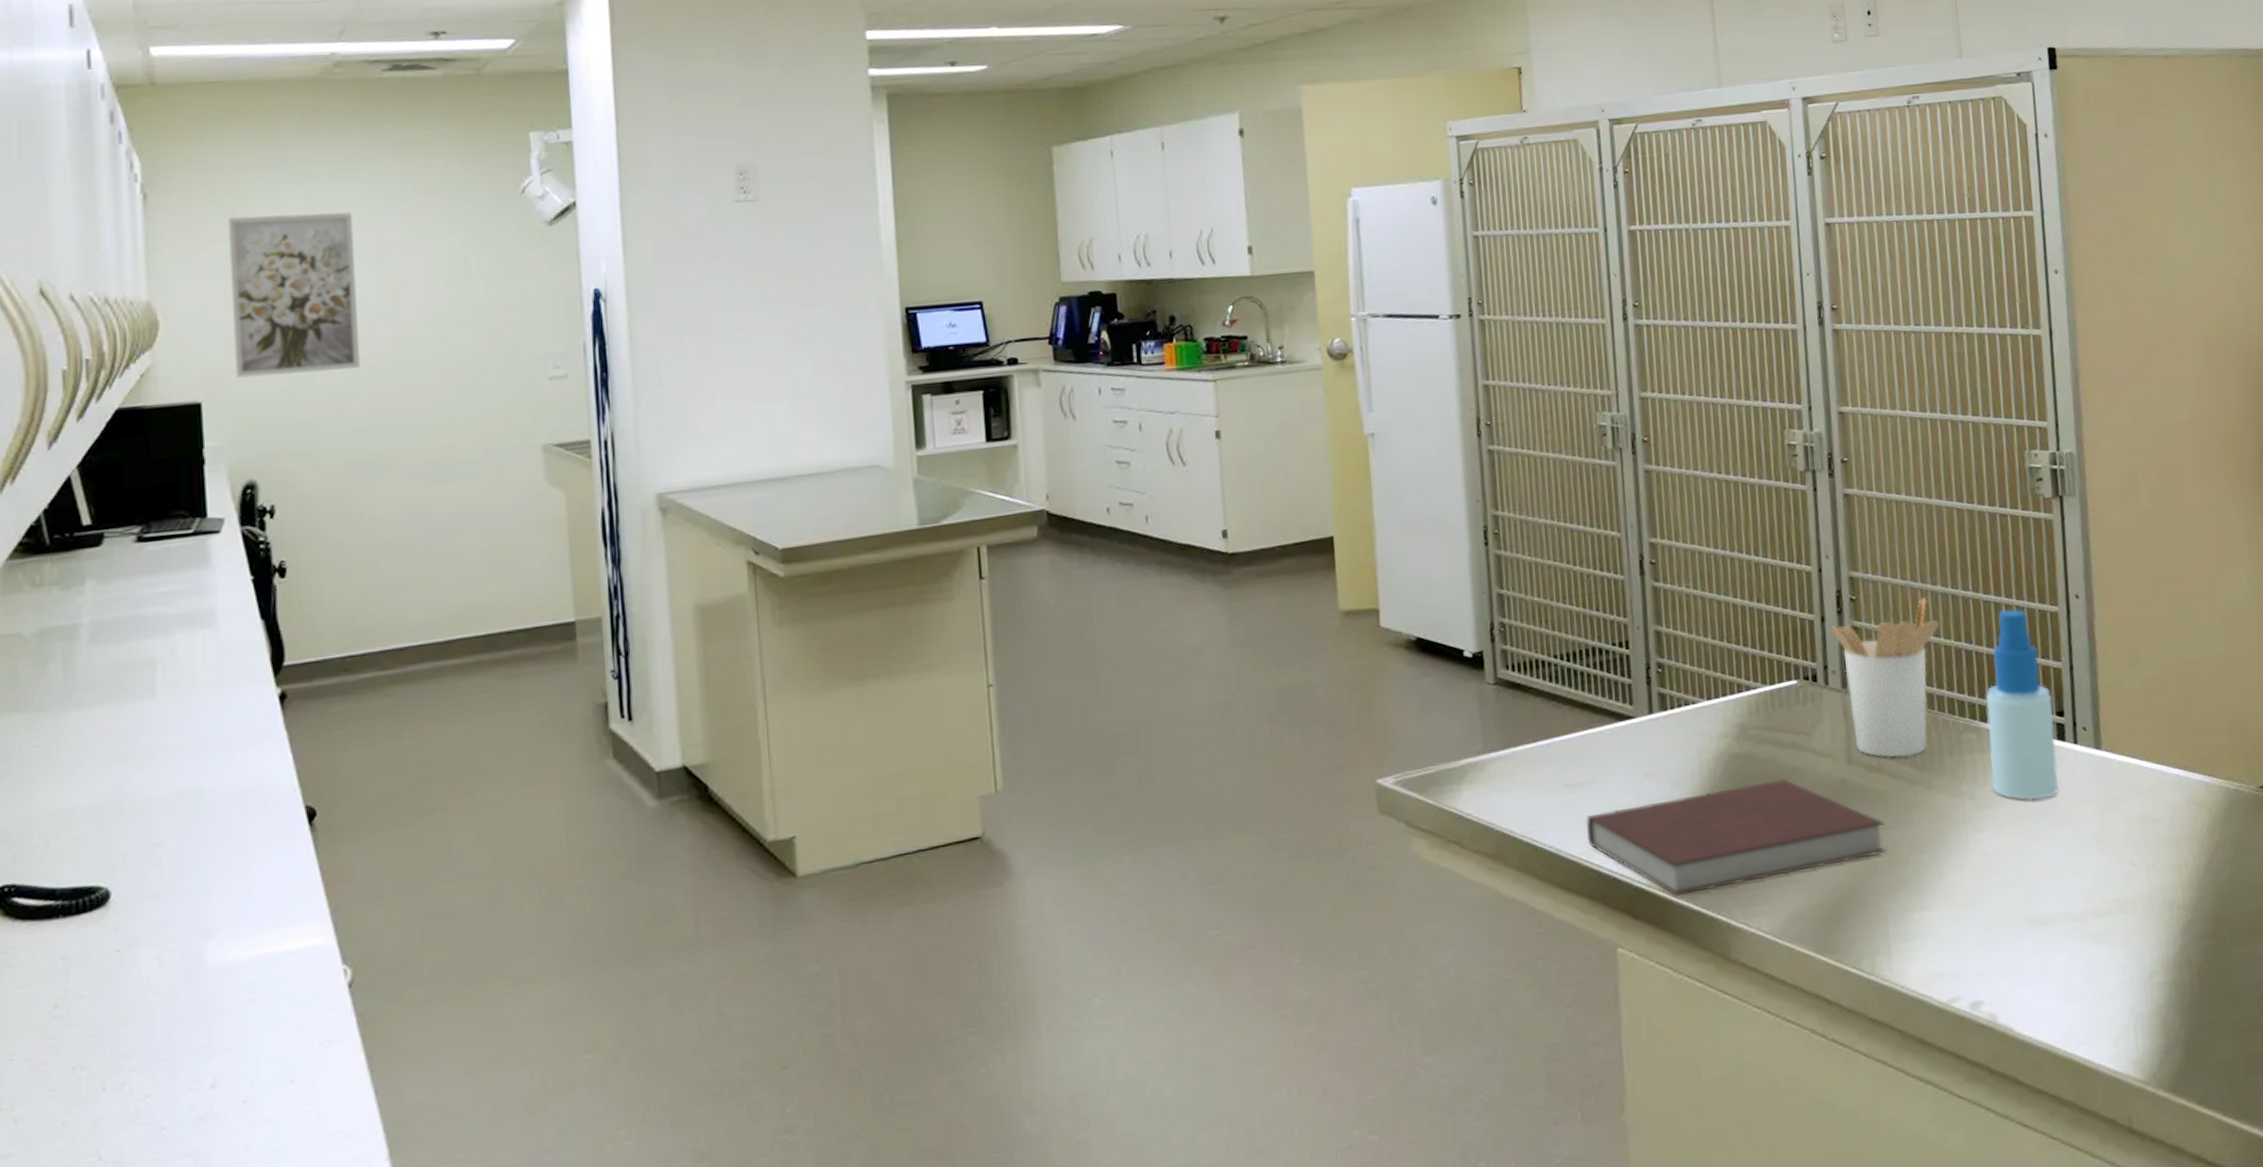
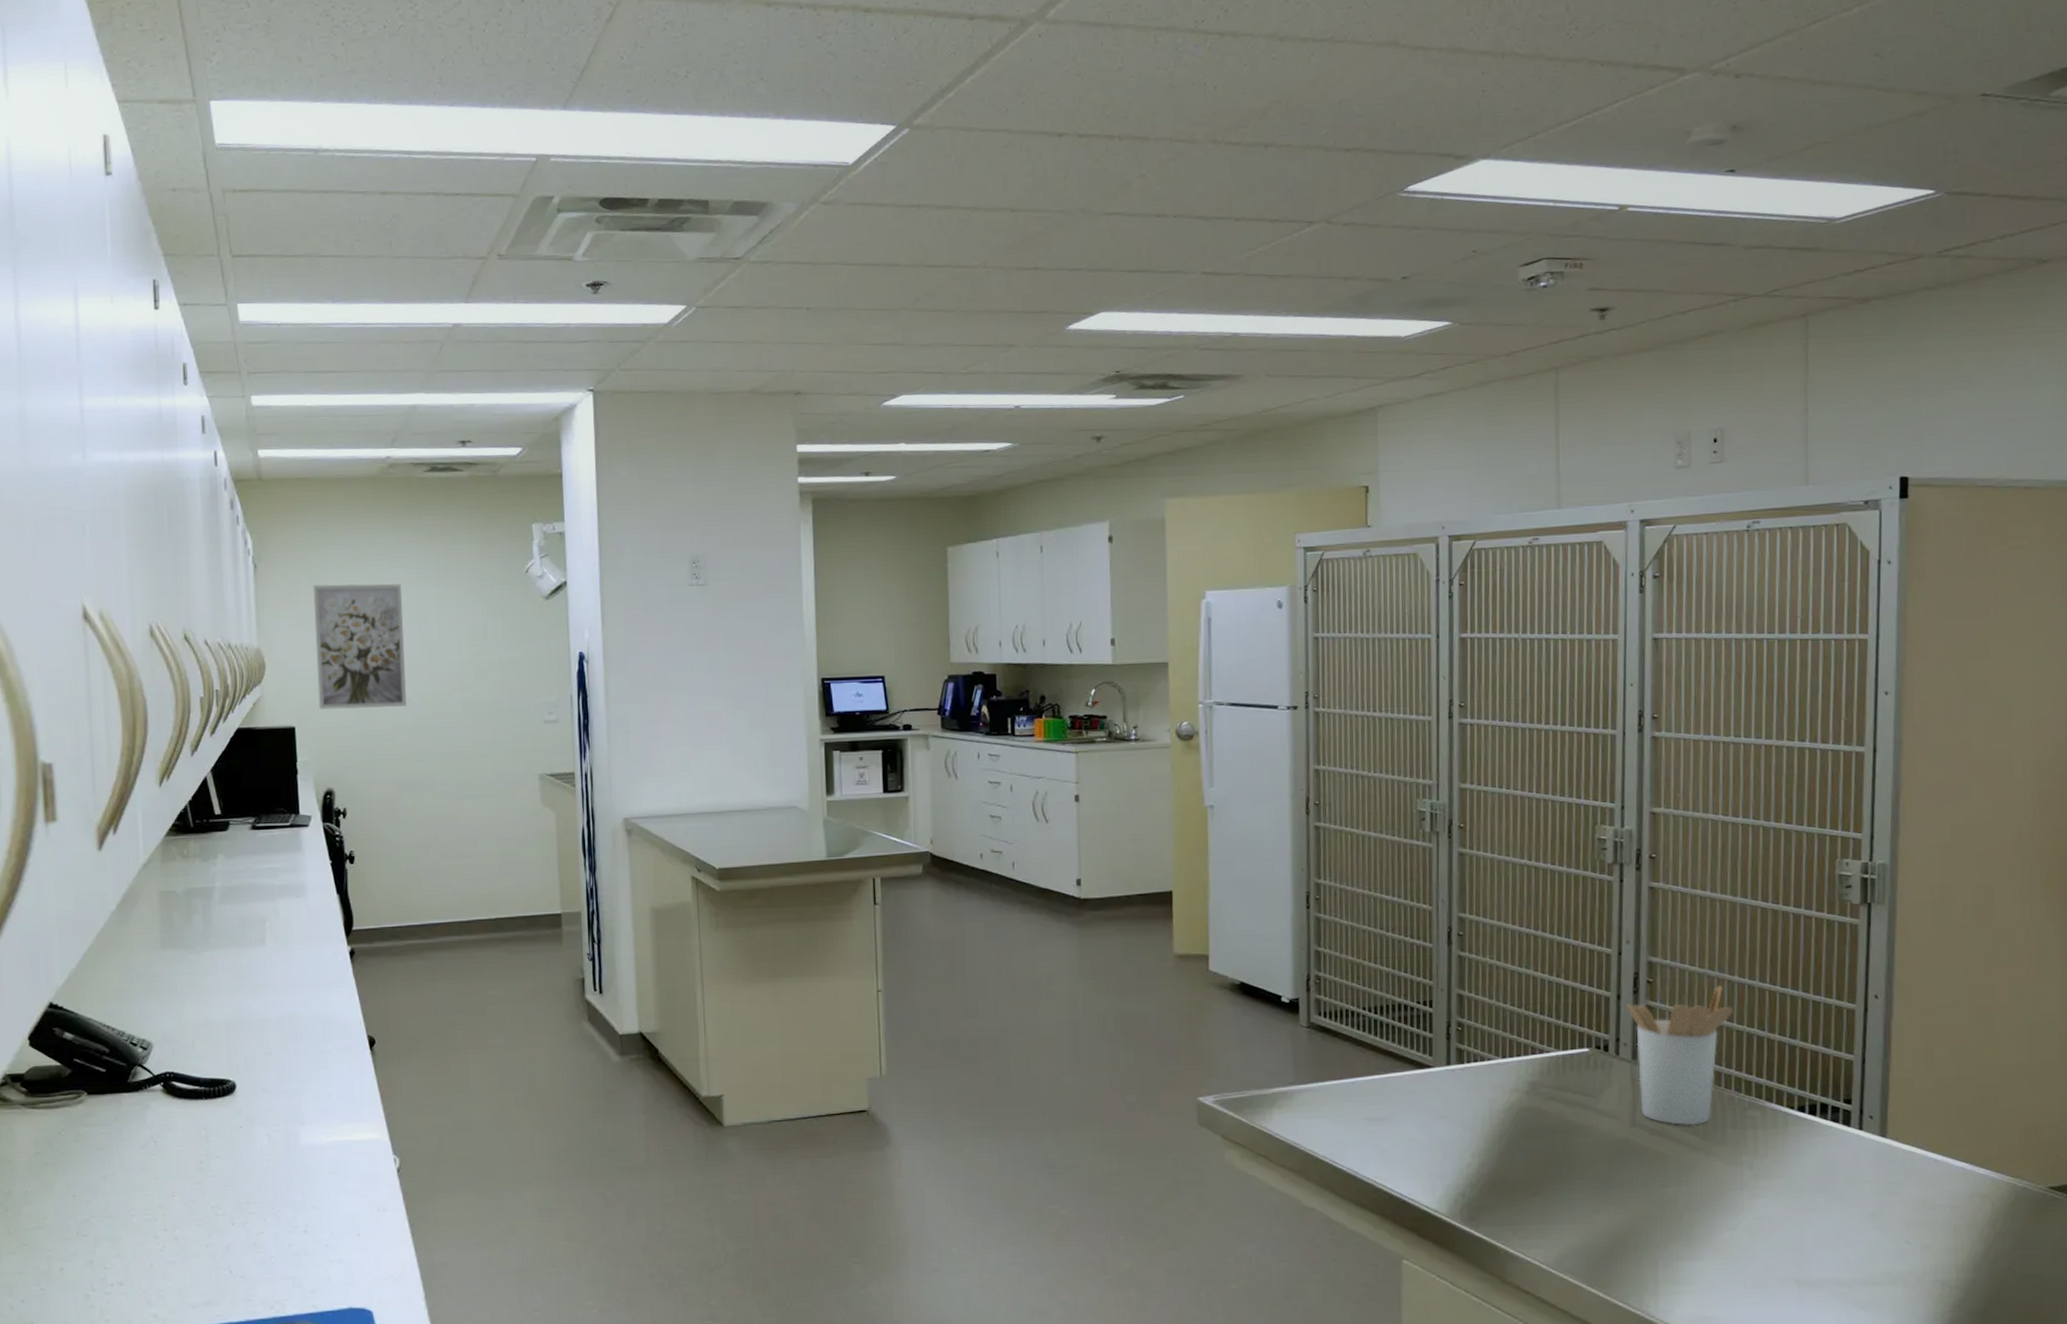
notebook: present [1586,779,1886,896] -> none [1382,1133,1663,1223]
spray bottle: present [1986,609,2058,801] -> none [1772,1003,1841,1176]

